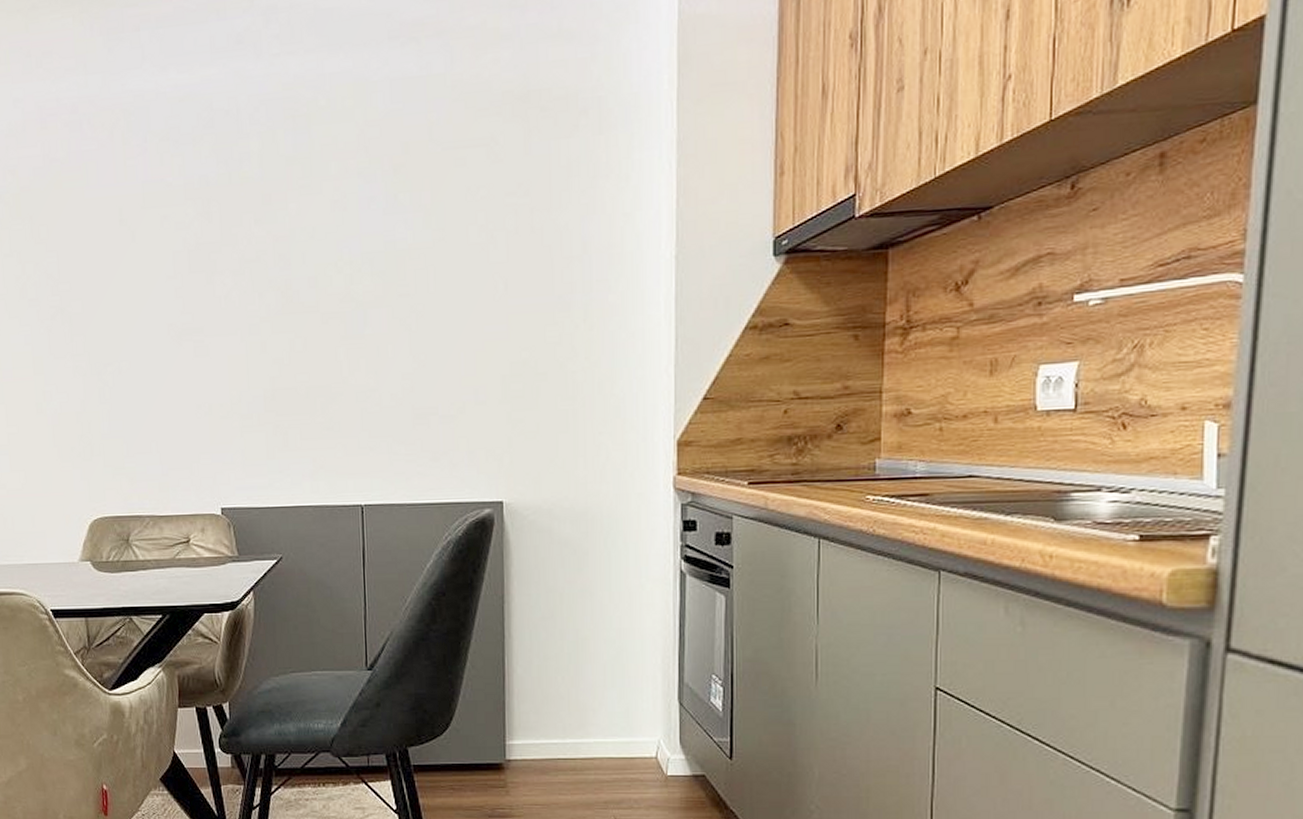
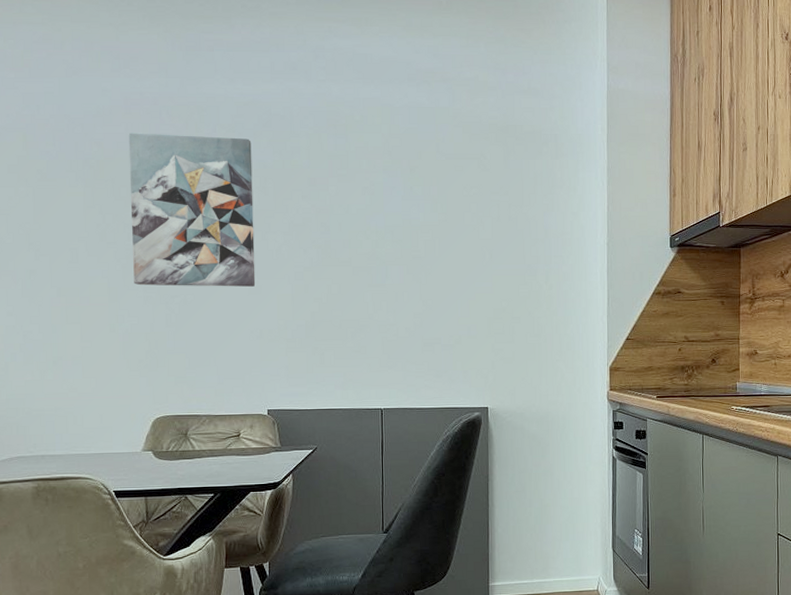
wall art: none [45,146,202,353] -> present [128,133,256,287]

